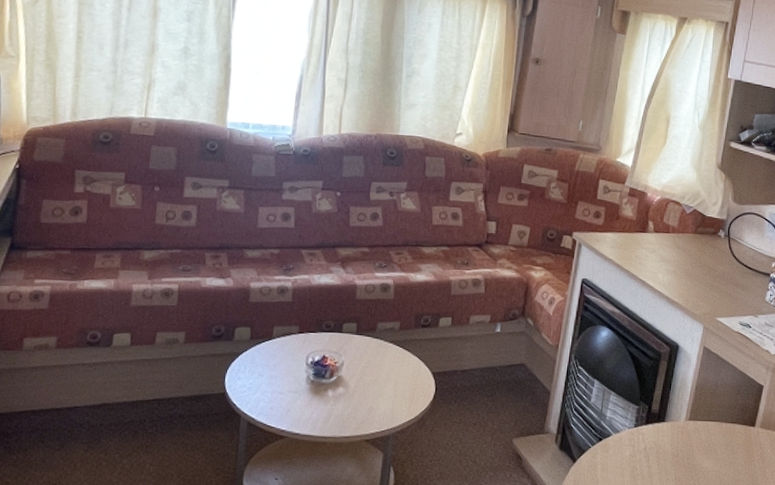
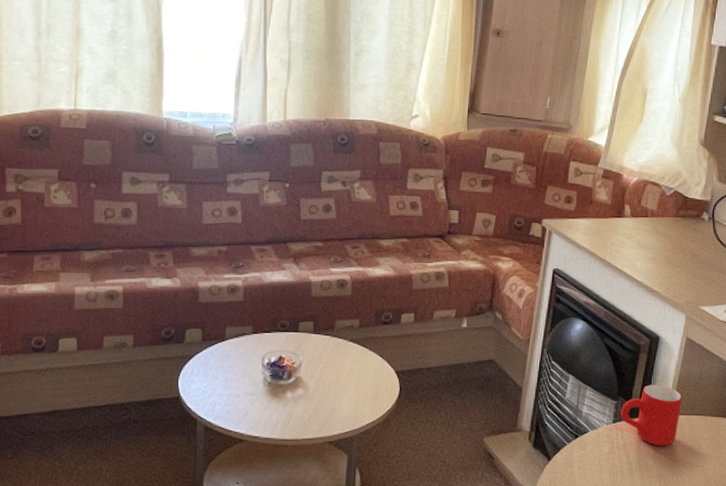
mug: none [641,391,699,451] -> present [620,384,682,446]

